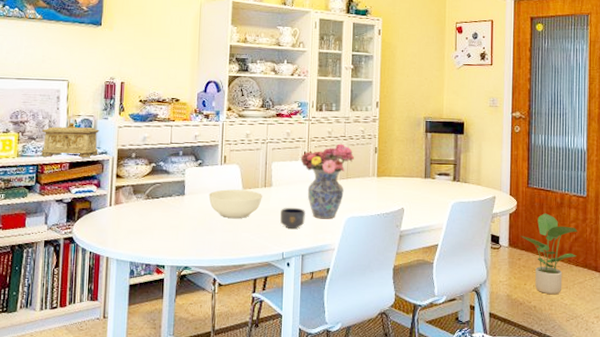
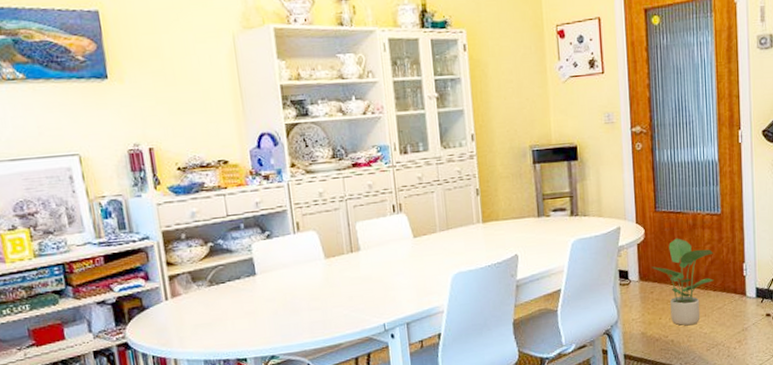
decorative box: present [40,122,99,158] -> none [58,206,138,253]
bowl: present [208,189,262,219] -> none [285,258,351,294]
mug: present [280,207,305,229] -> none [374,270,405,296]
flower arrangement: present [301,143,355,219] -> none [389,189,454,280]

